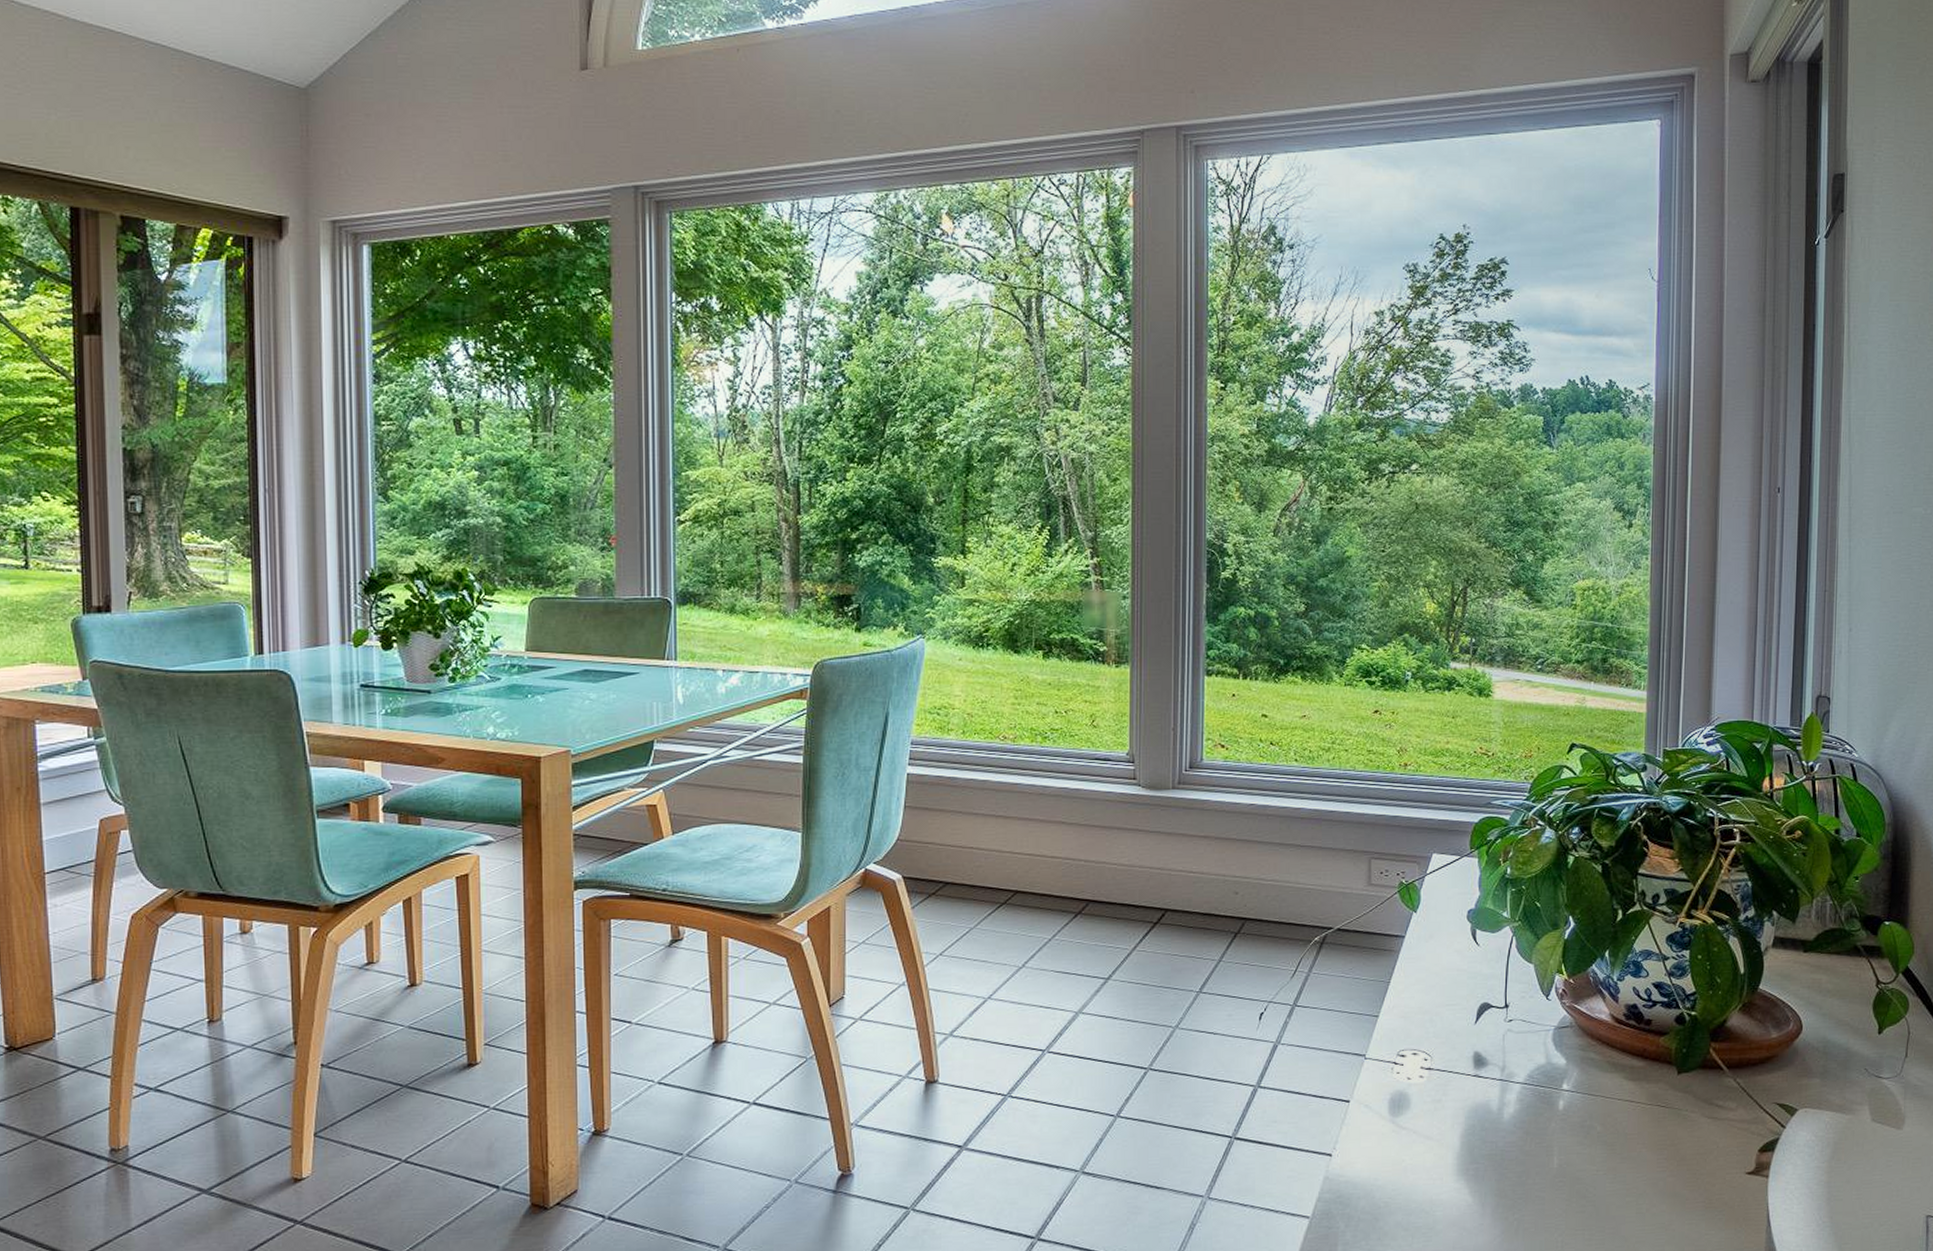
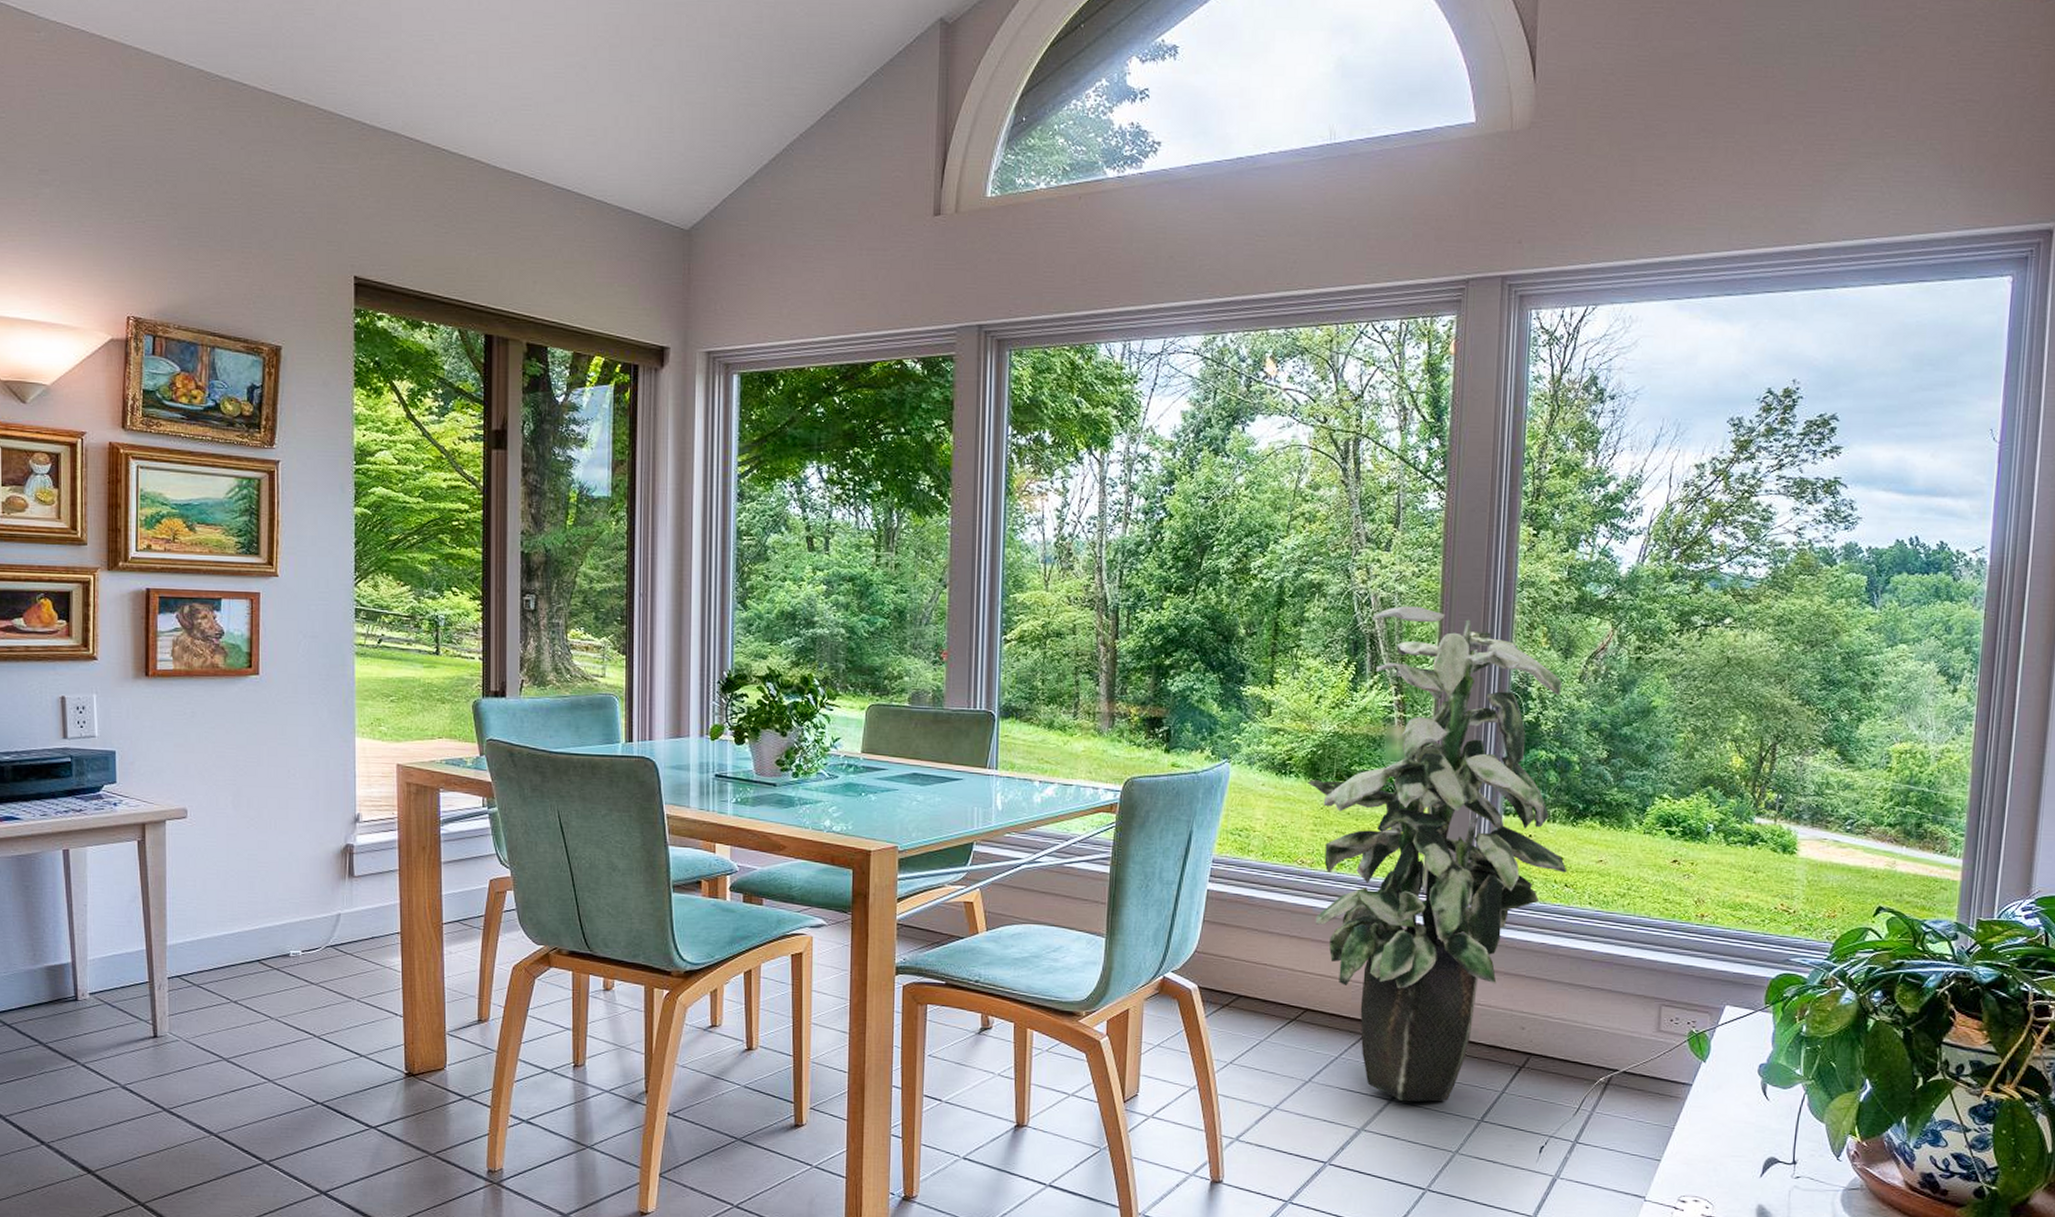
indoor plant: none [1006,466,1272,980] -> present [1308,606,1567,1102]

